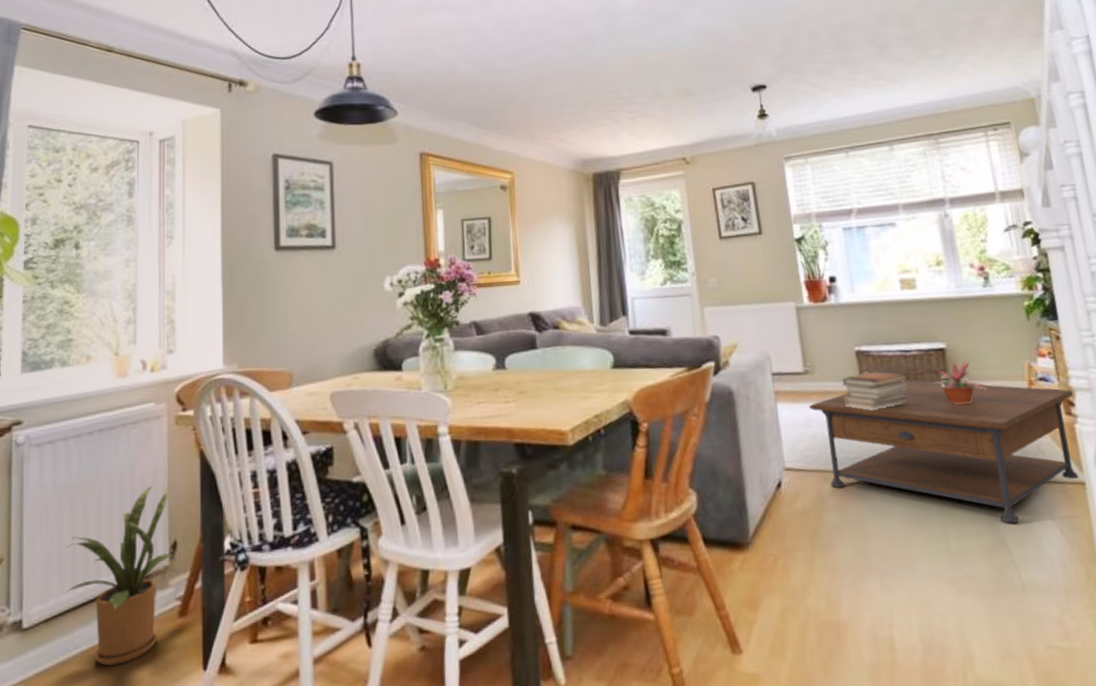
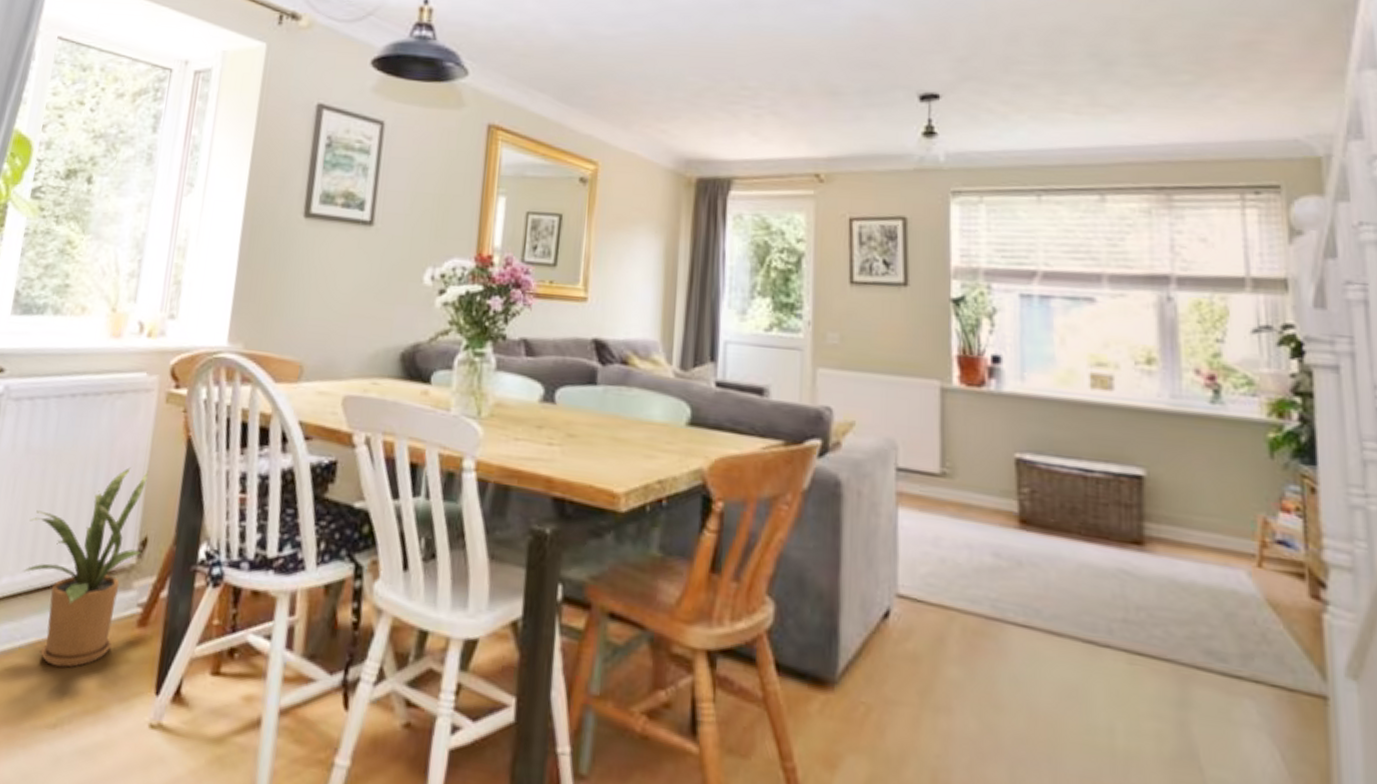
coffee table: present [808,380,1078,523] -> none [940,508,1328,732]
book stack: present [841,370,908,411] -> none [991,488,1085,542]
potted plant: present [934,360,988,405] -> none [1121,497,1199,558]

